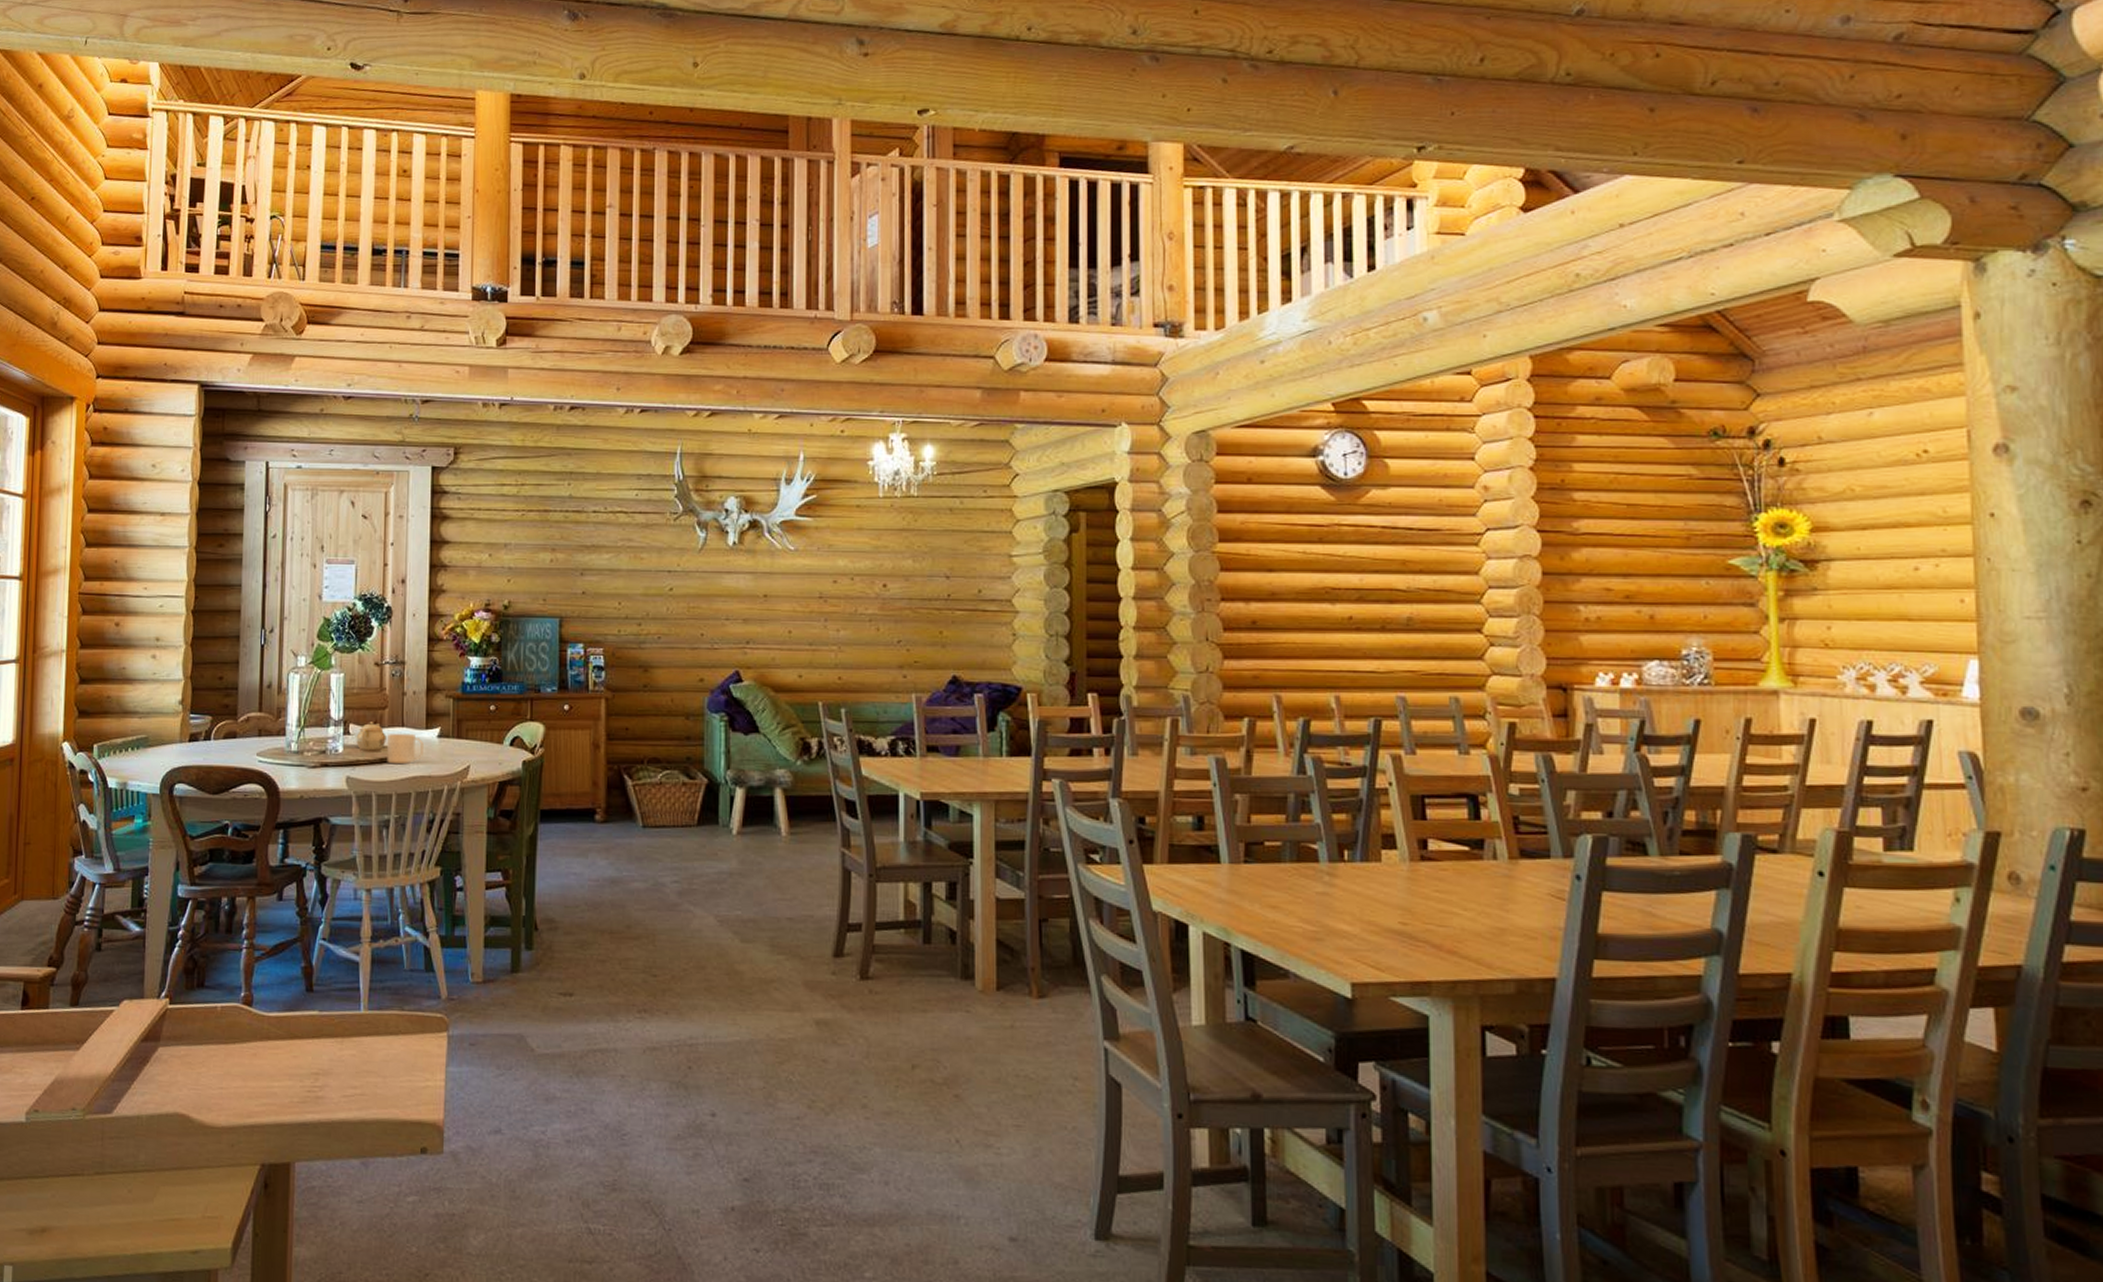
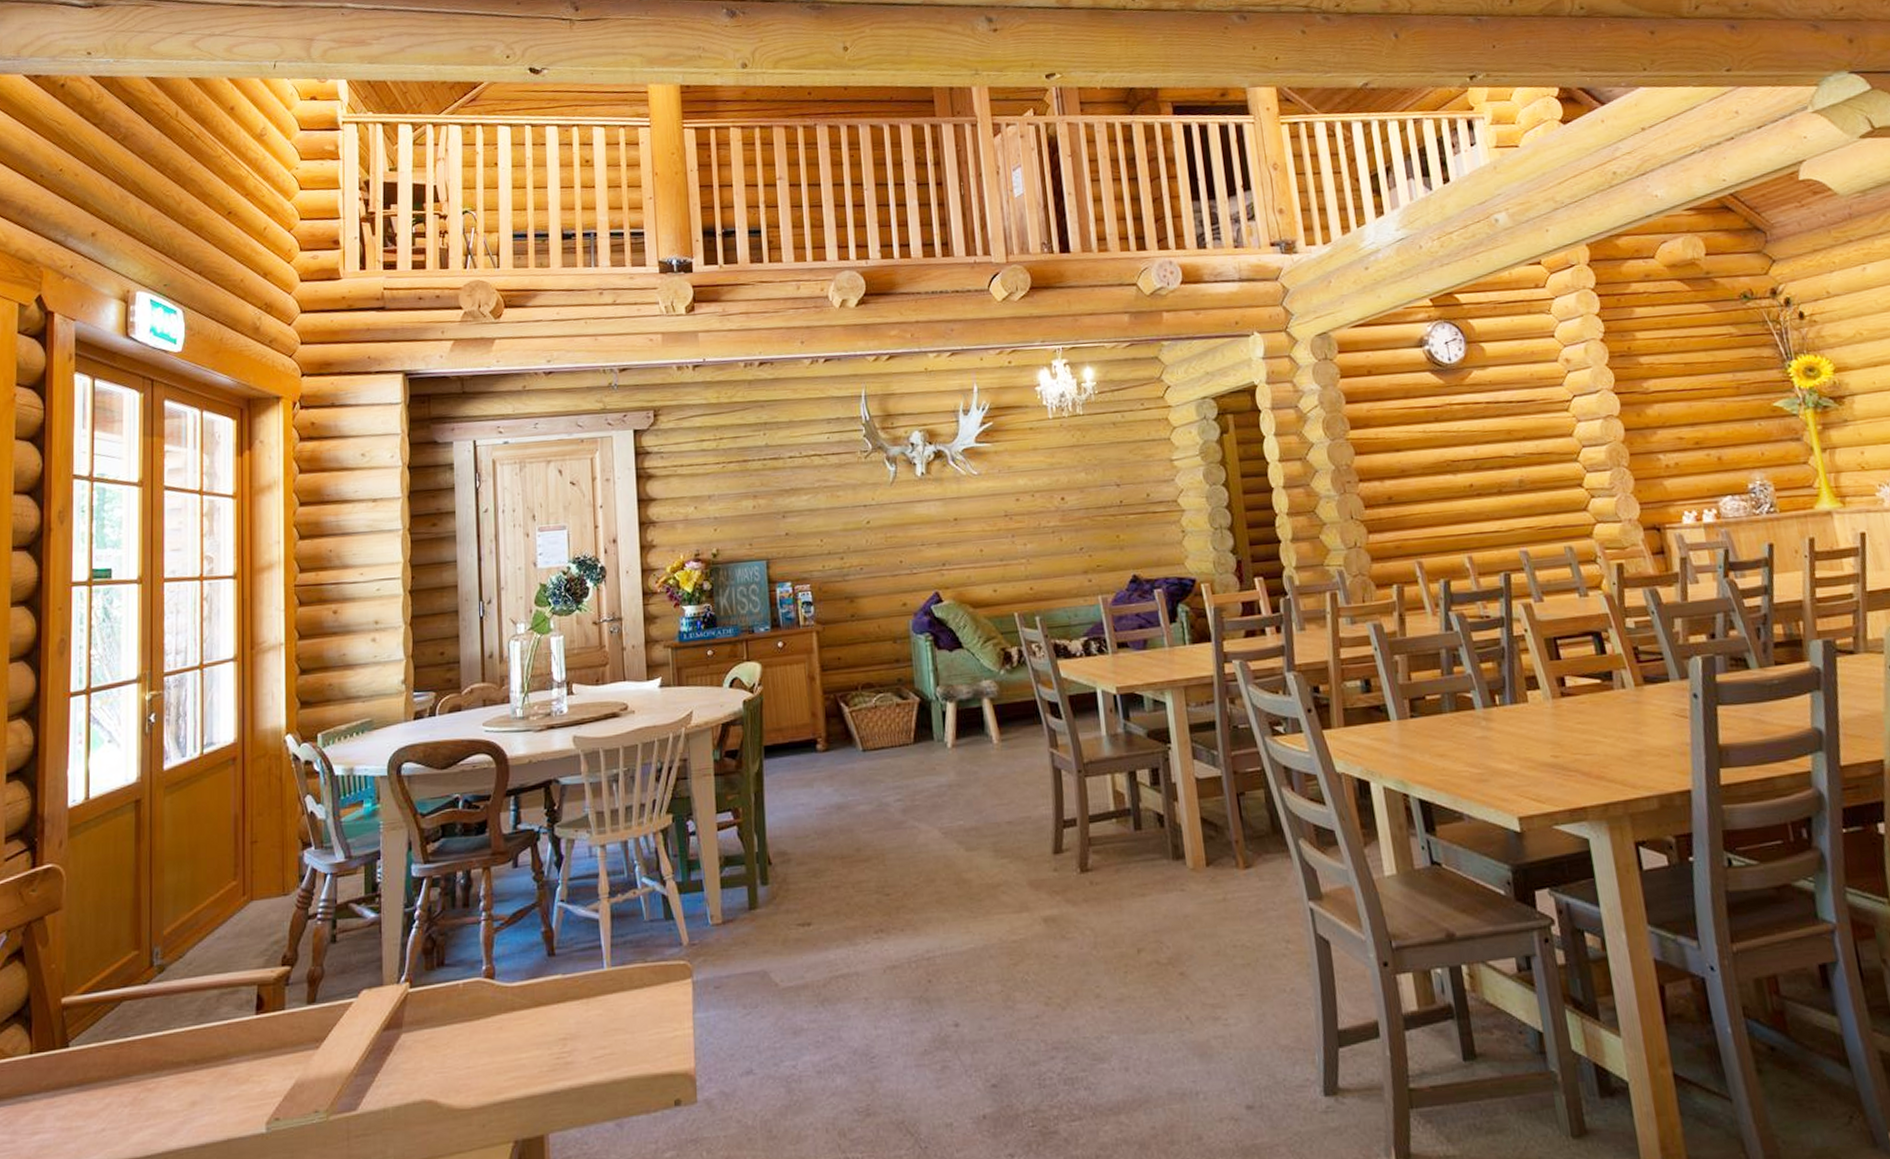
teapot: present [356,722,386,754] -> none [580,679,610,711]
mug: present [386,733,424,765] -> none [610,686,647,719]

